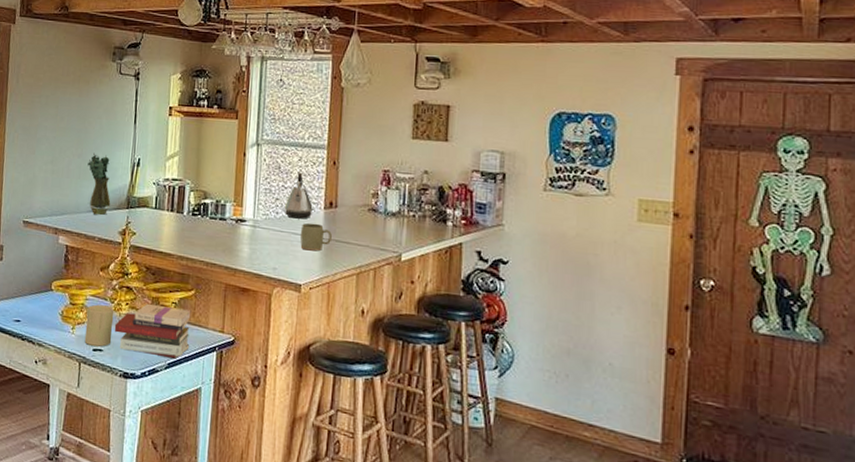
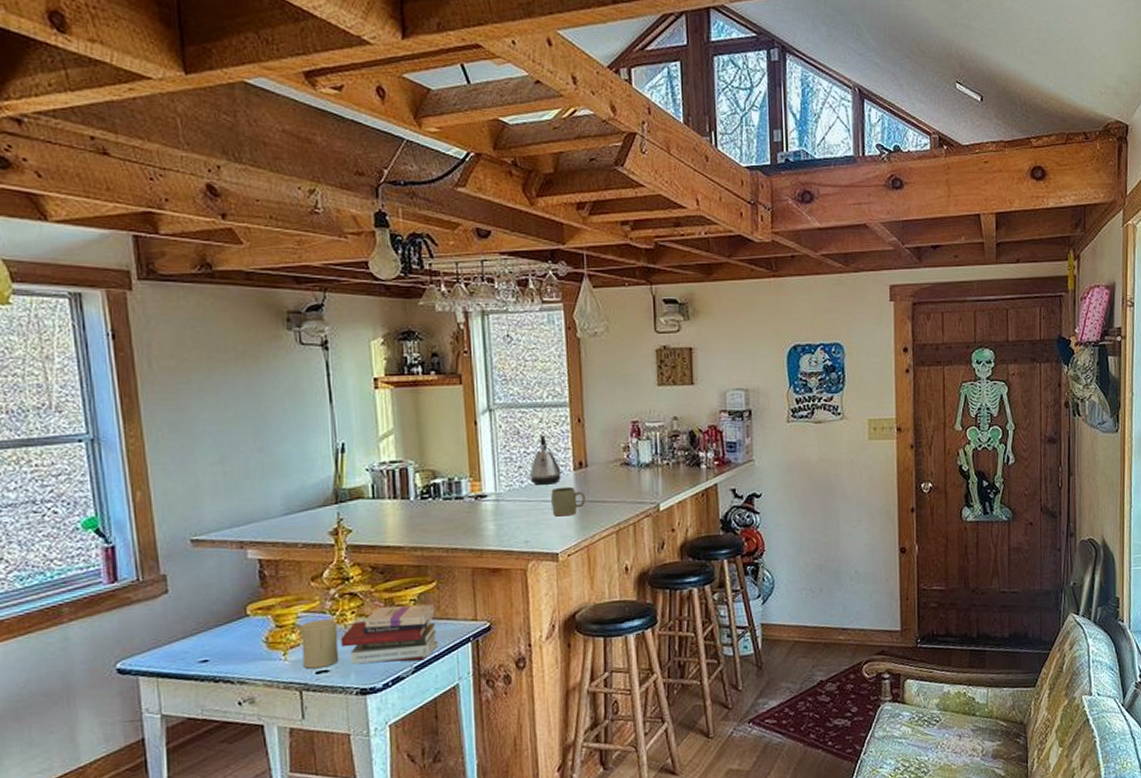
vase: present [87,152,111,216] -> none [273,443,313,518]

